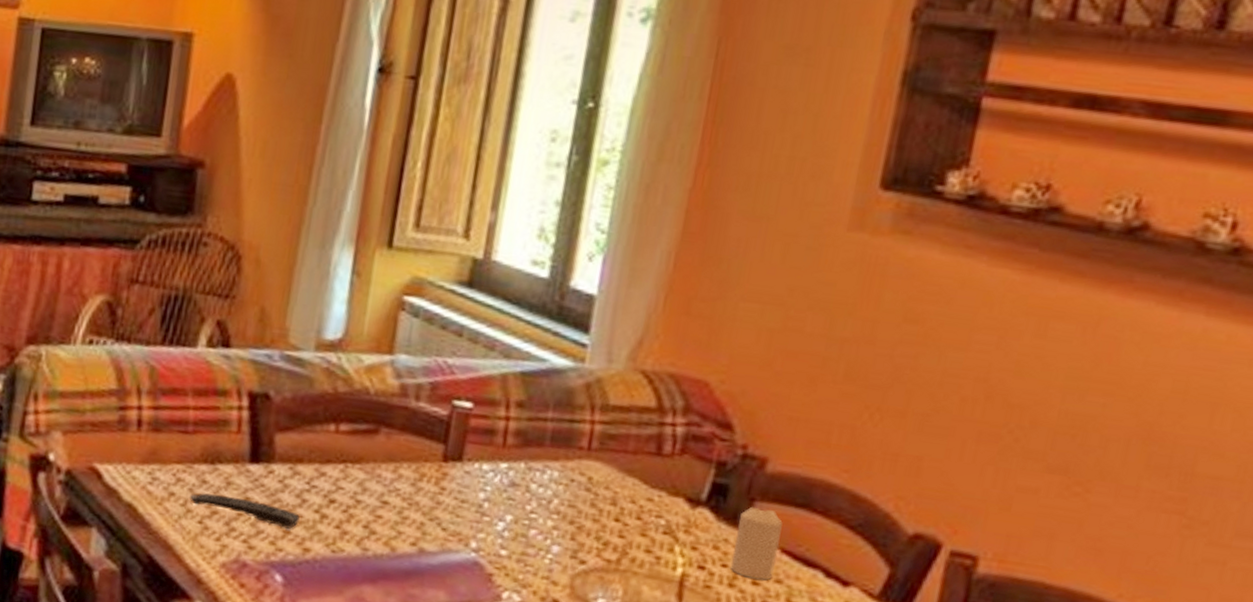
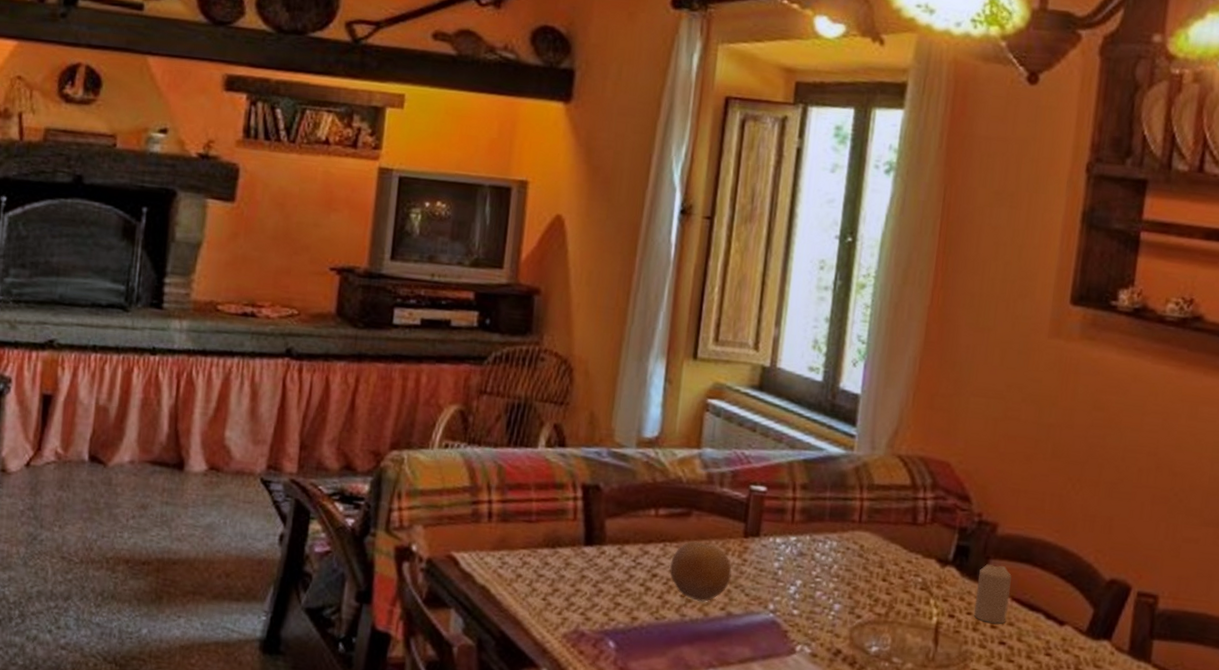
remote control: present [190,493,300,529] -> none [535,573,628,601]
fruit: none [350,463,427,536] -> present [669,541,732,603]

